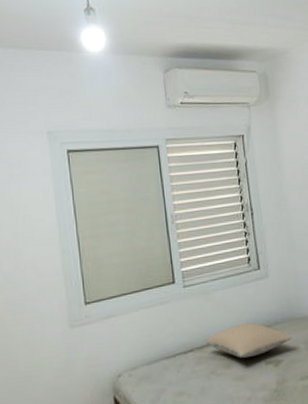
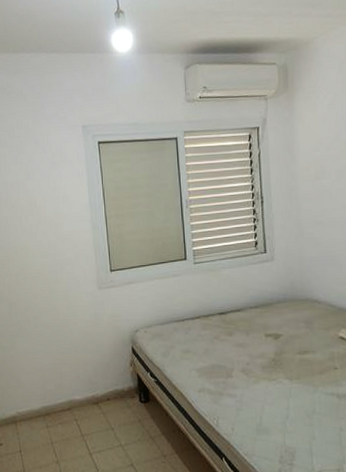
pillow: present [205,322,293,358] -> none [211,299,294,329]

